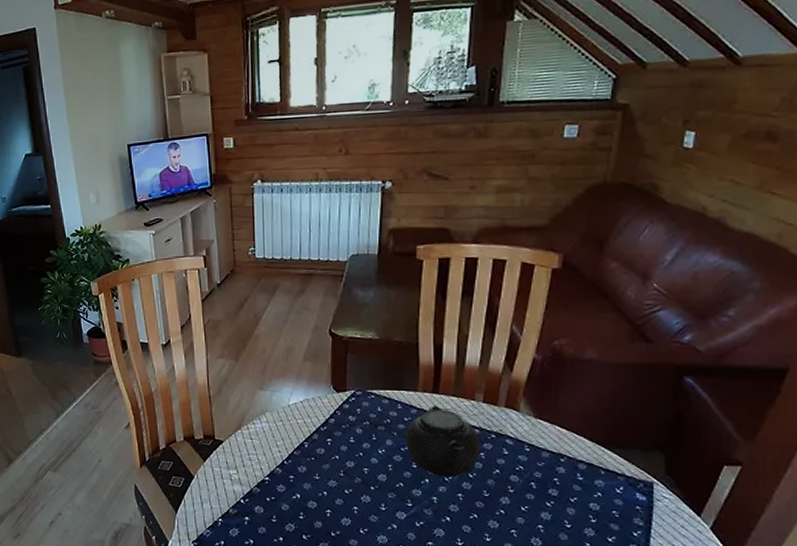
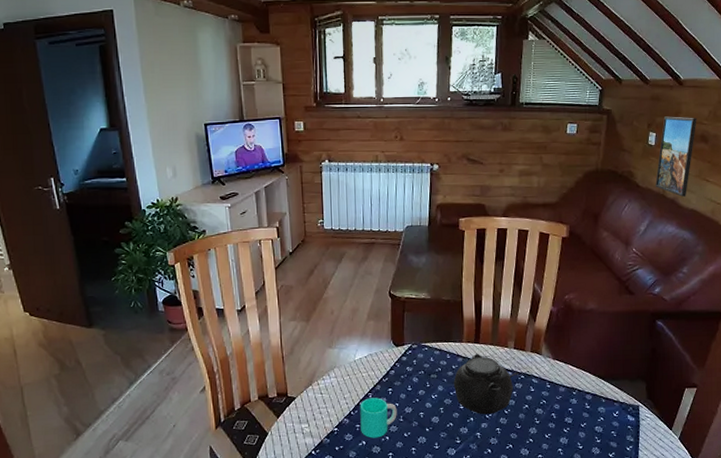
cup: none [294,447,337,492] -> present [360,397,397,438]
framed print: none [692,108,762,216] -> present [656,116,697,197]

